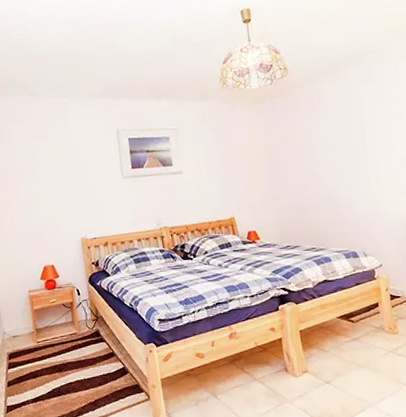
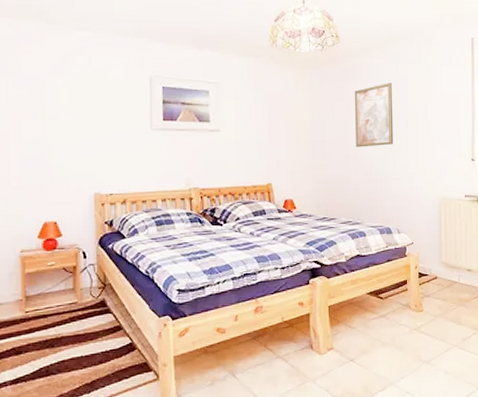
wall art: none [307,107,353,175] -> present [354,83,394,147]

